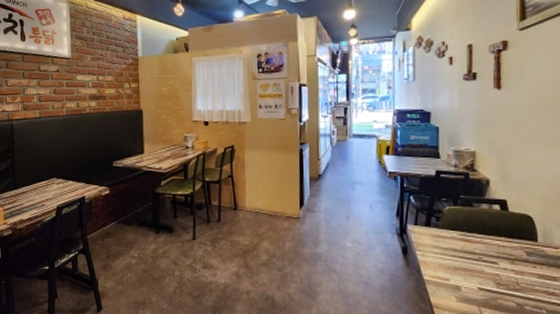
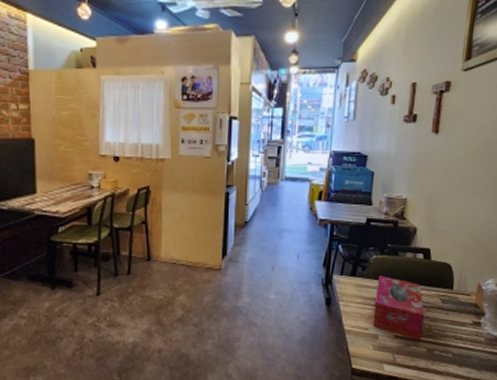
tissue box: none [453,225,509,295] -> present [373,275,425,341]

